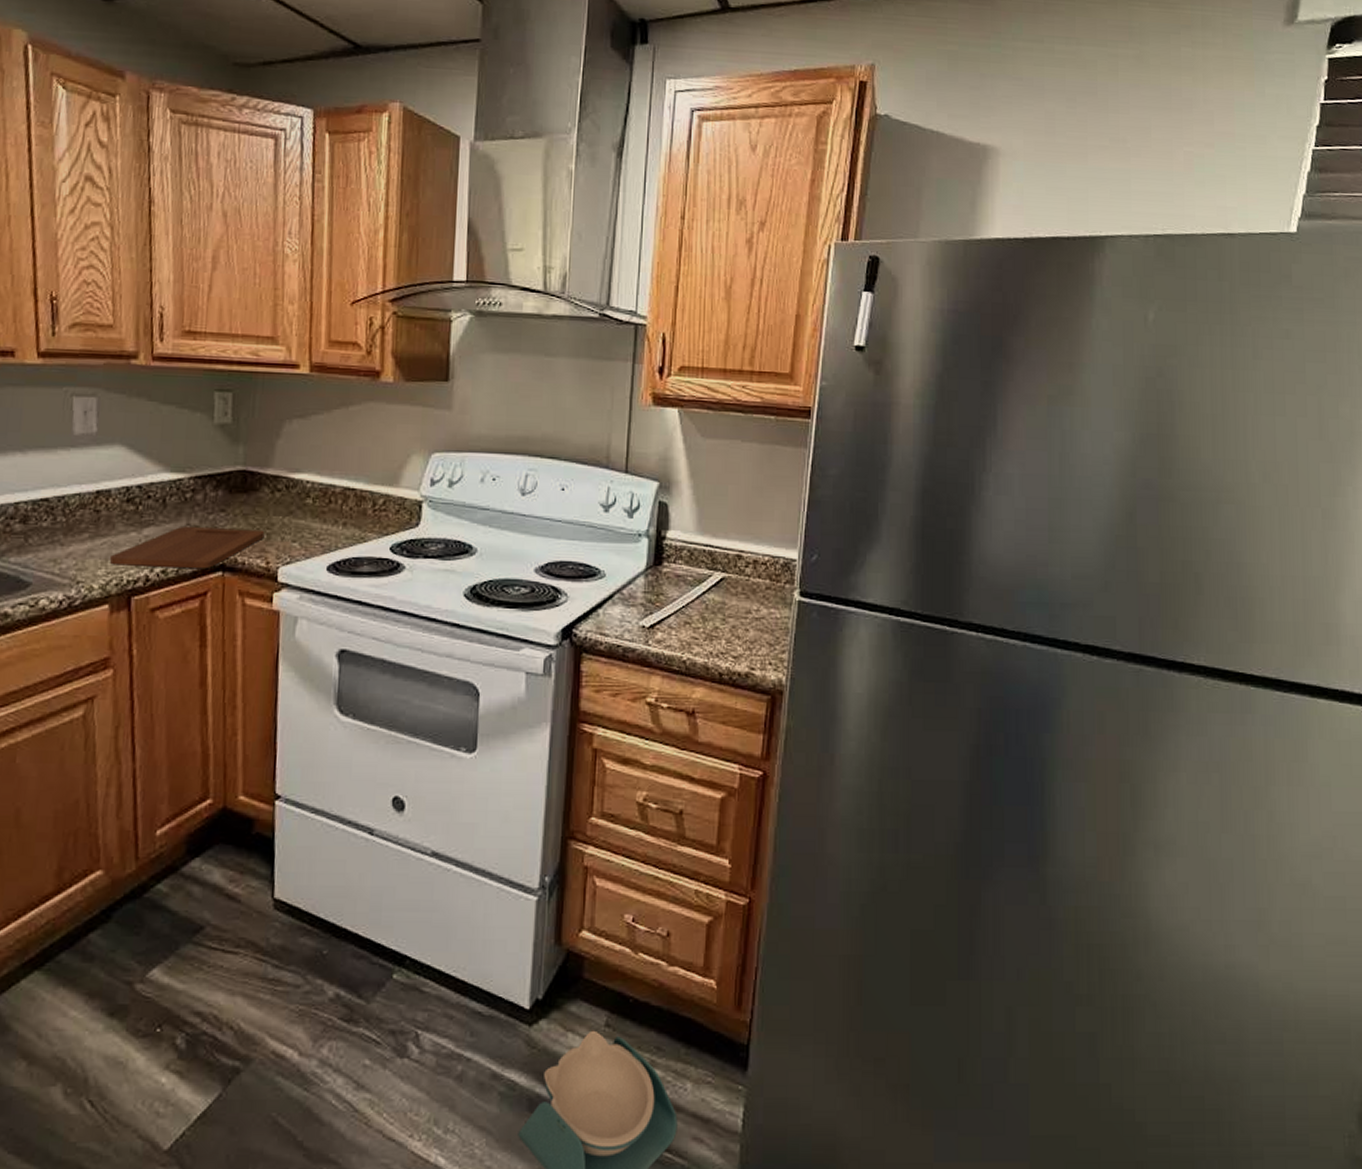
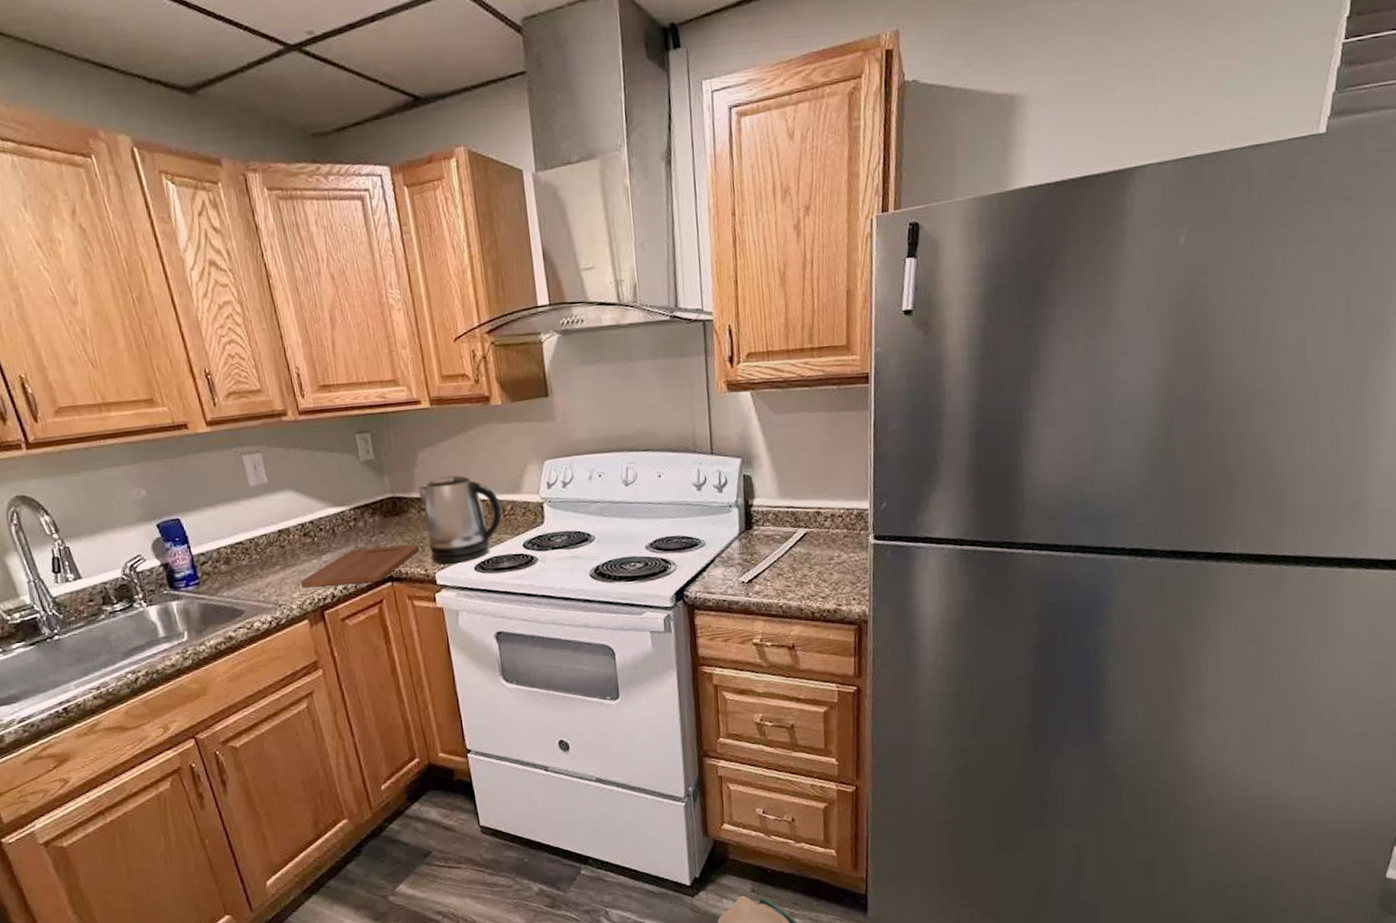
kettle: none [276,455,373,561] -> present [417,475,502,565]

